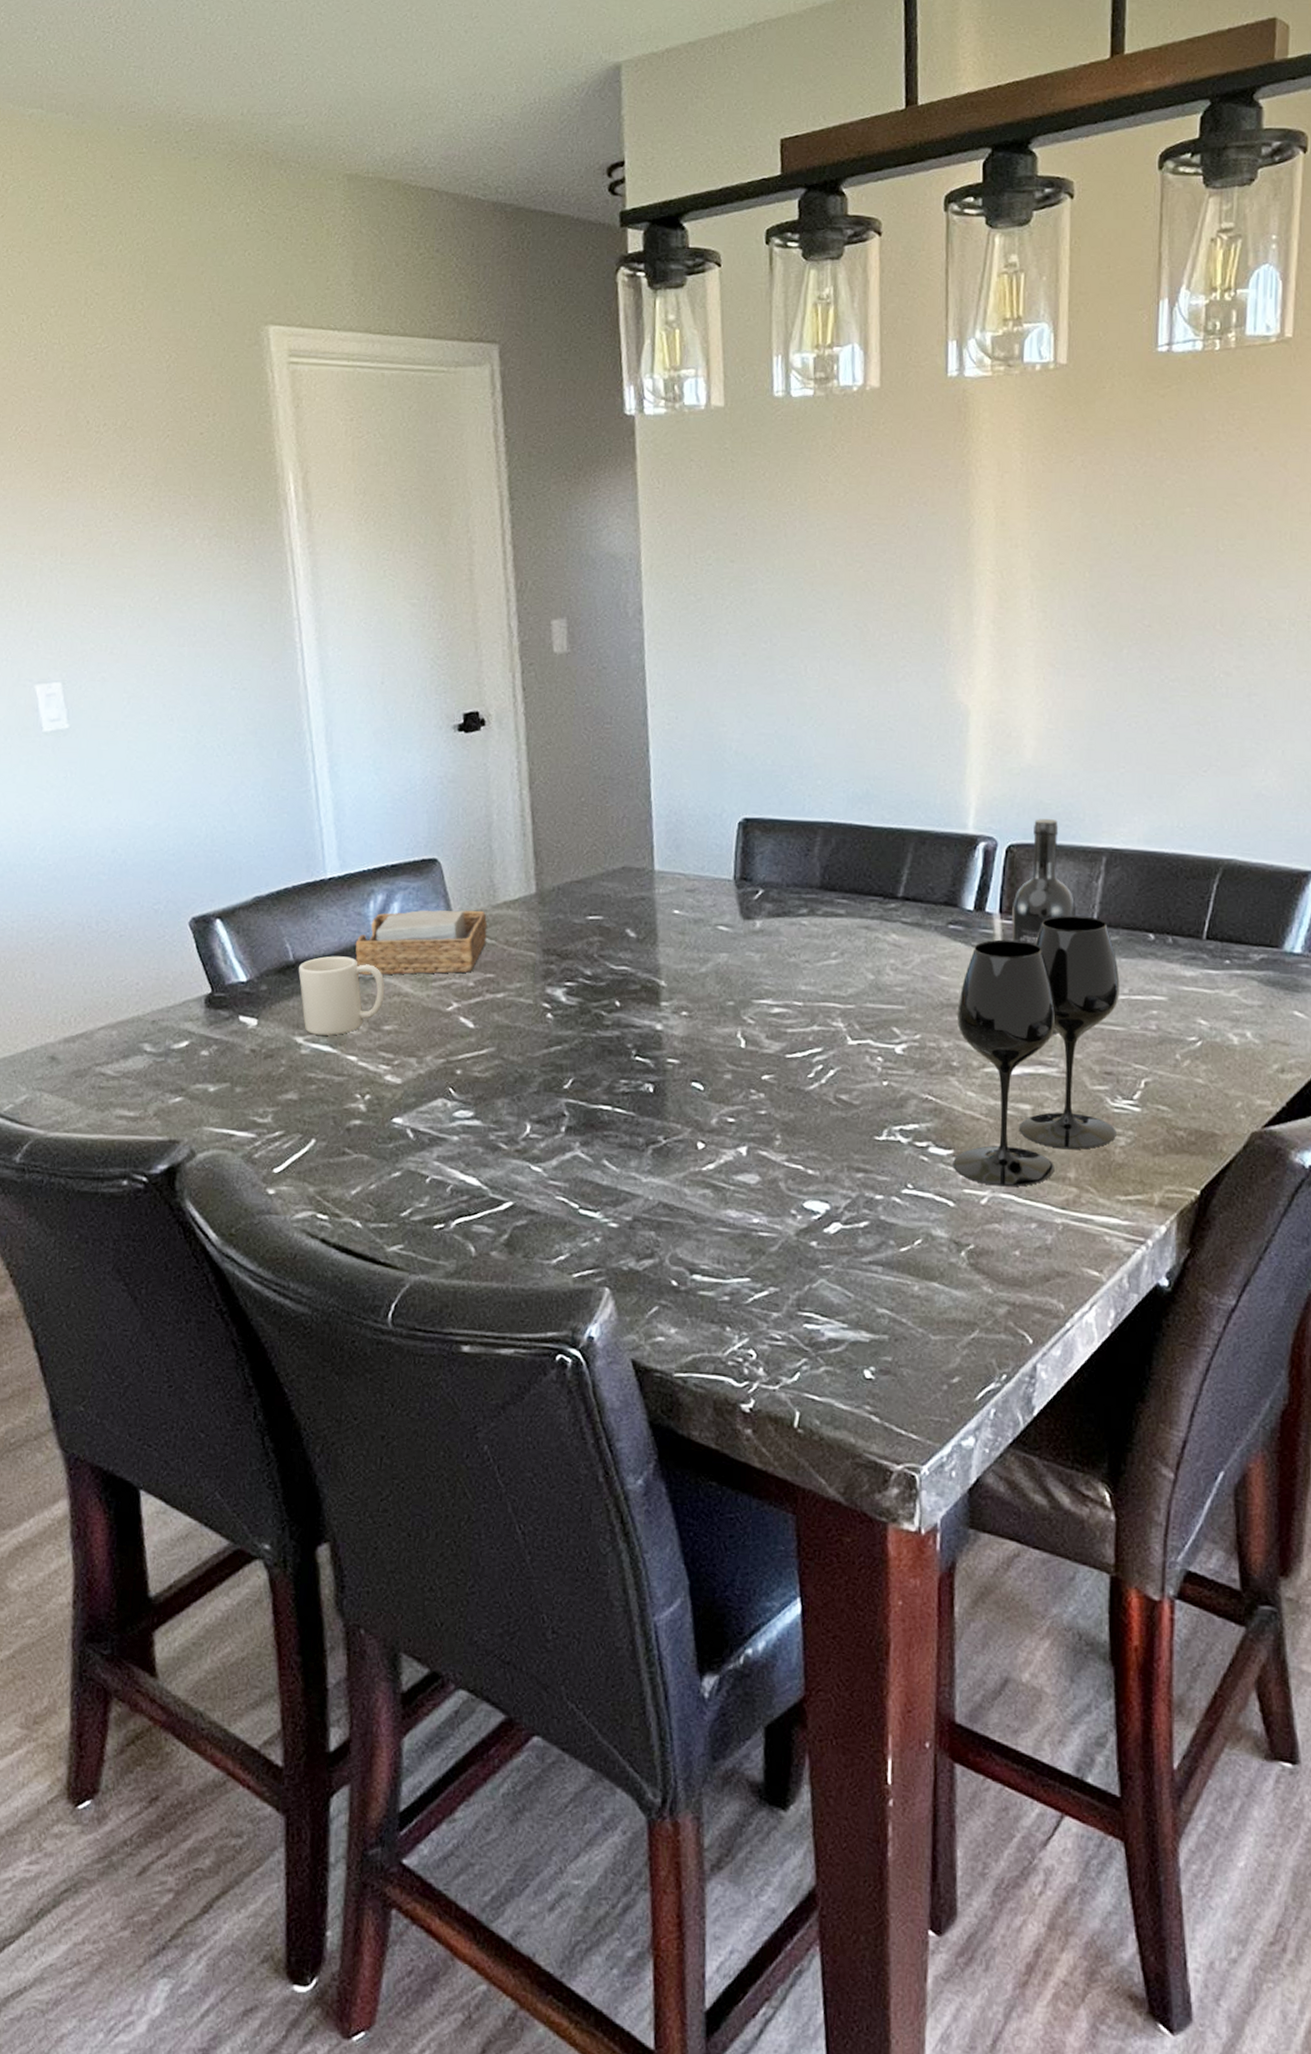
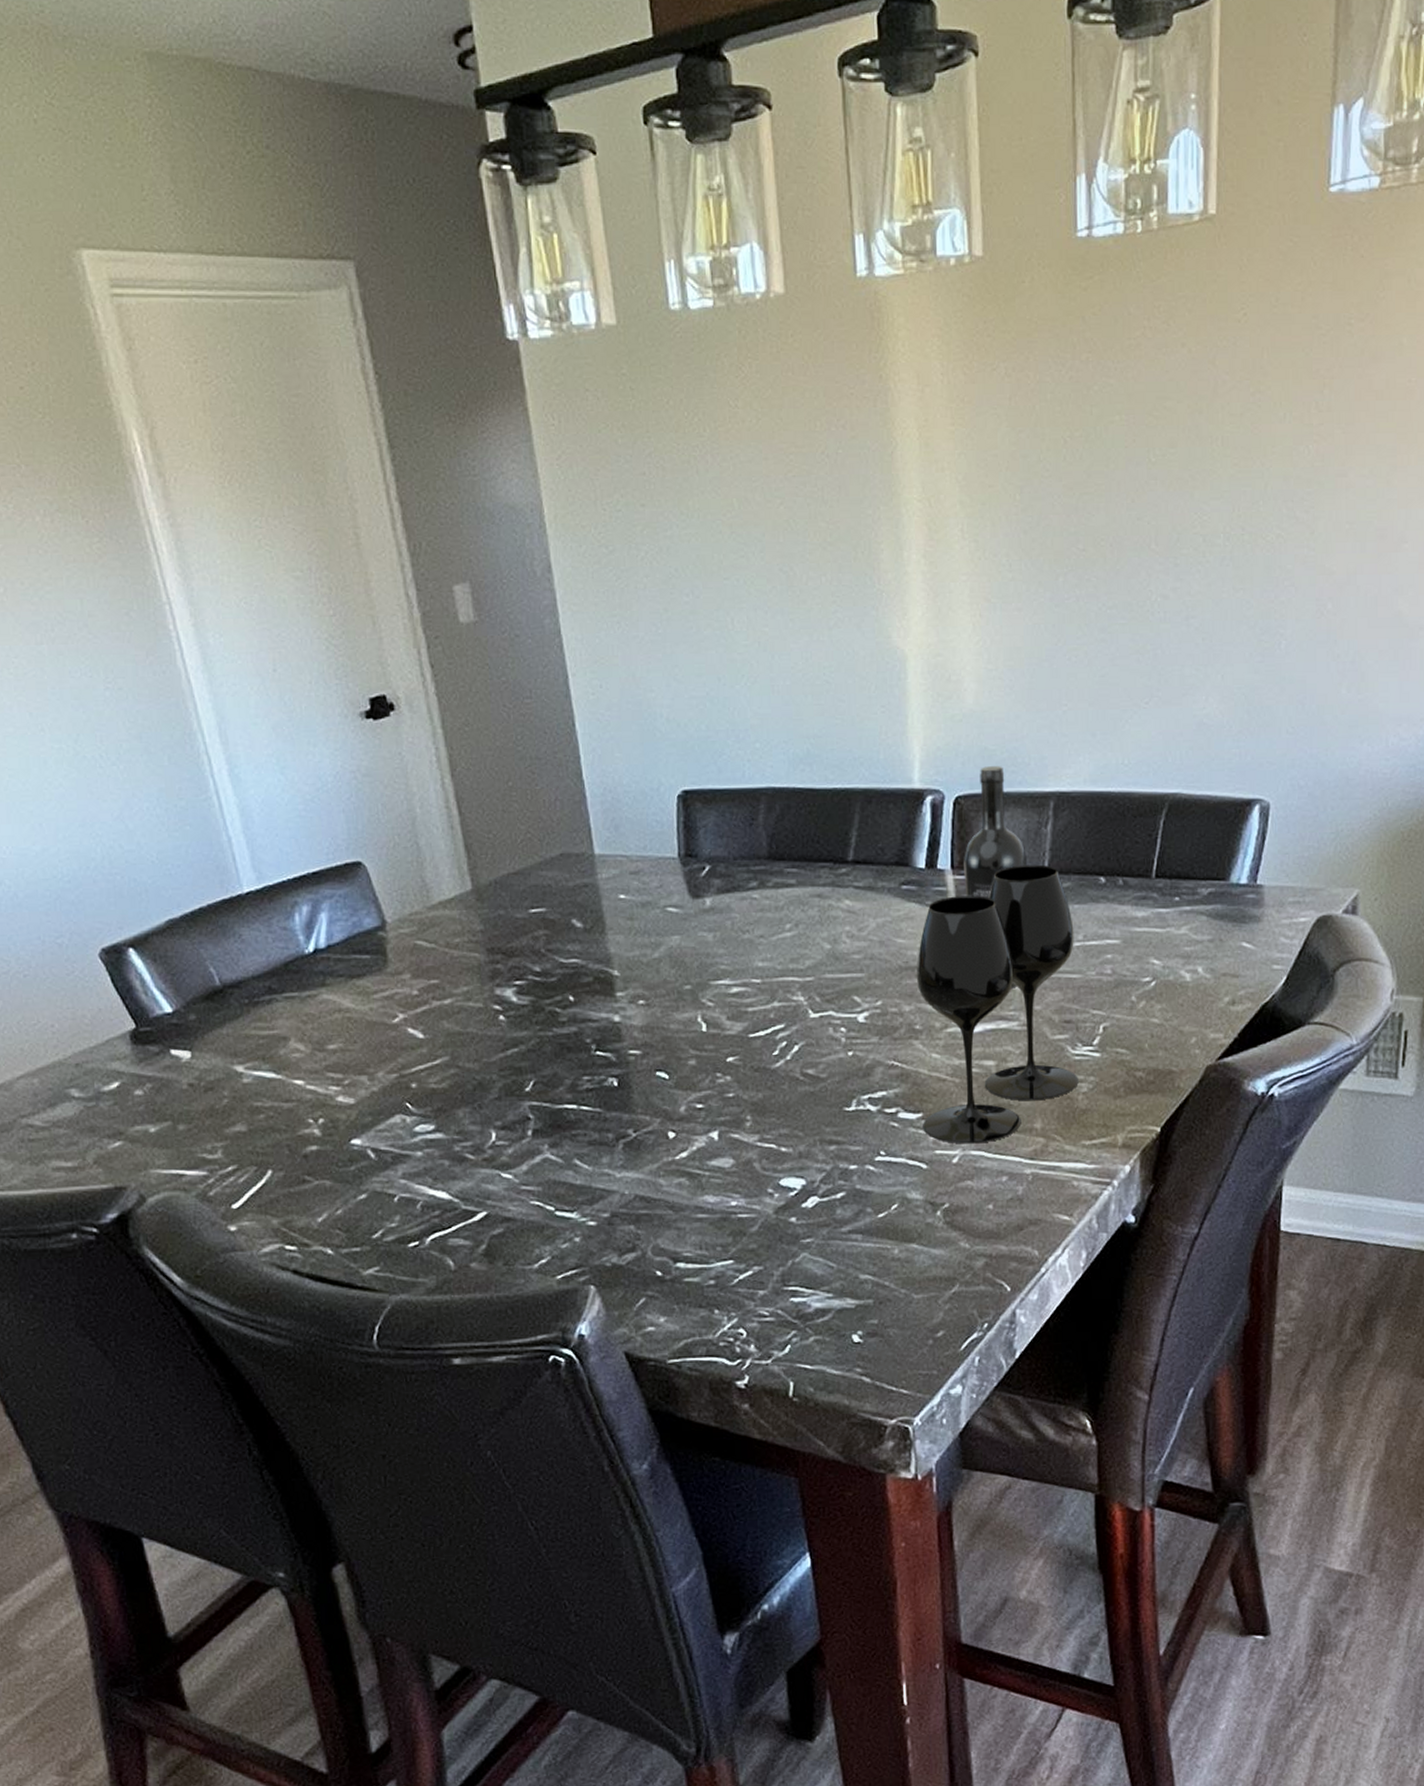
mug: present [298,956,385,1036] -> none [226,975,325,1062]
napkin holder: present [355,910,488,976] -> none [285,913,426,994]

